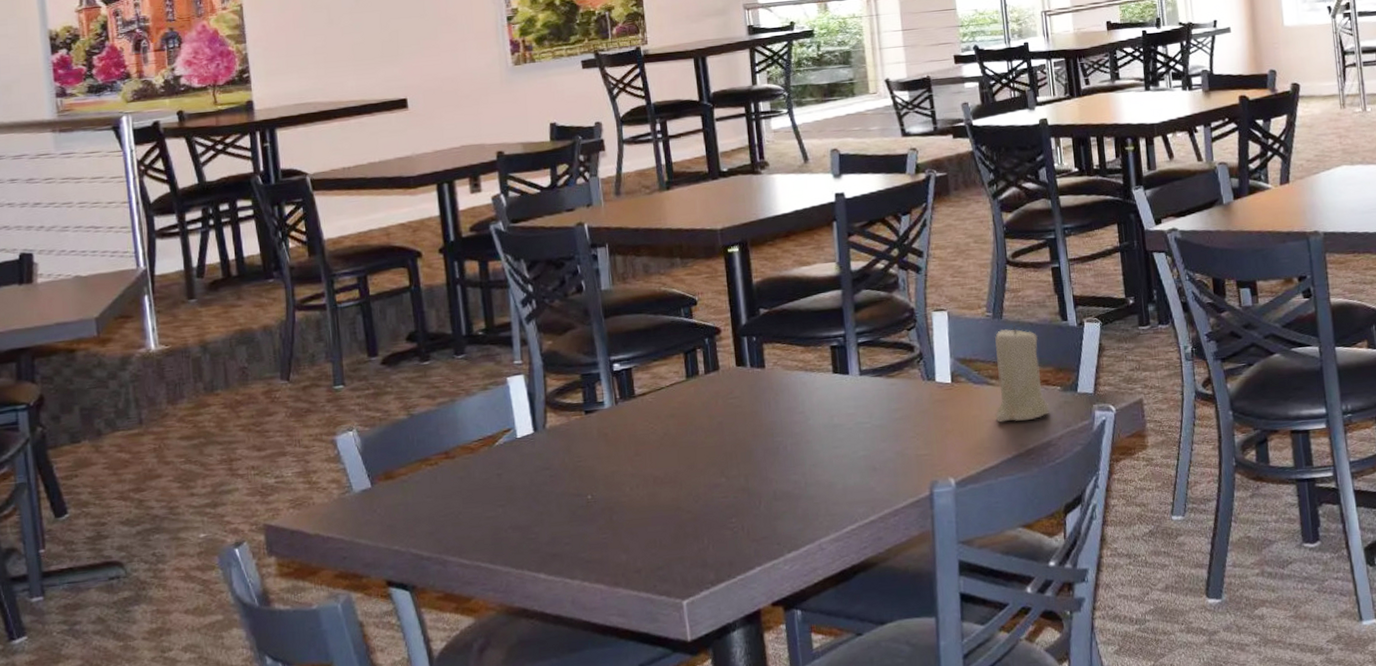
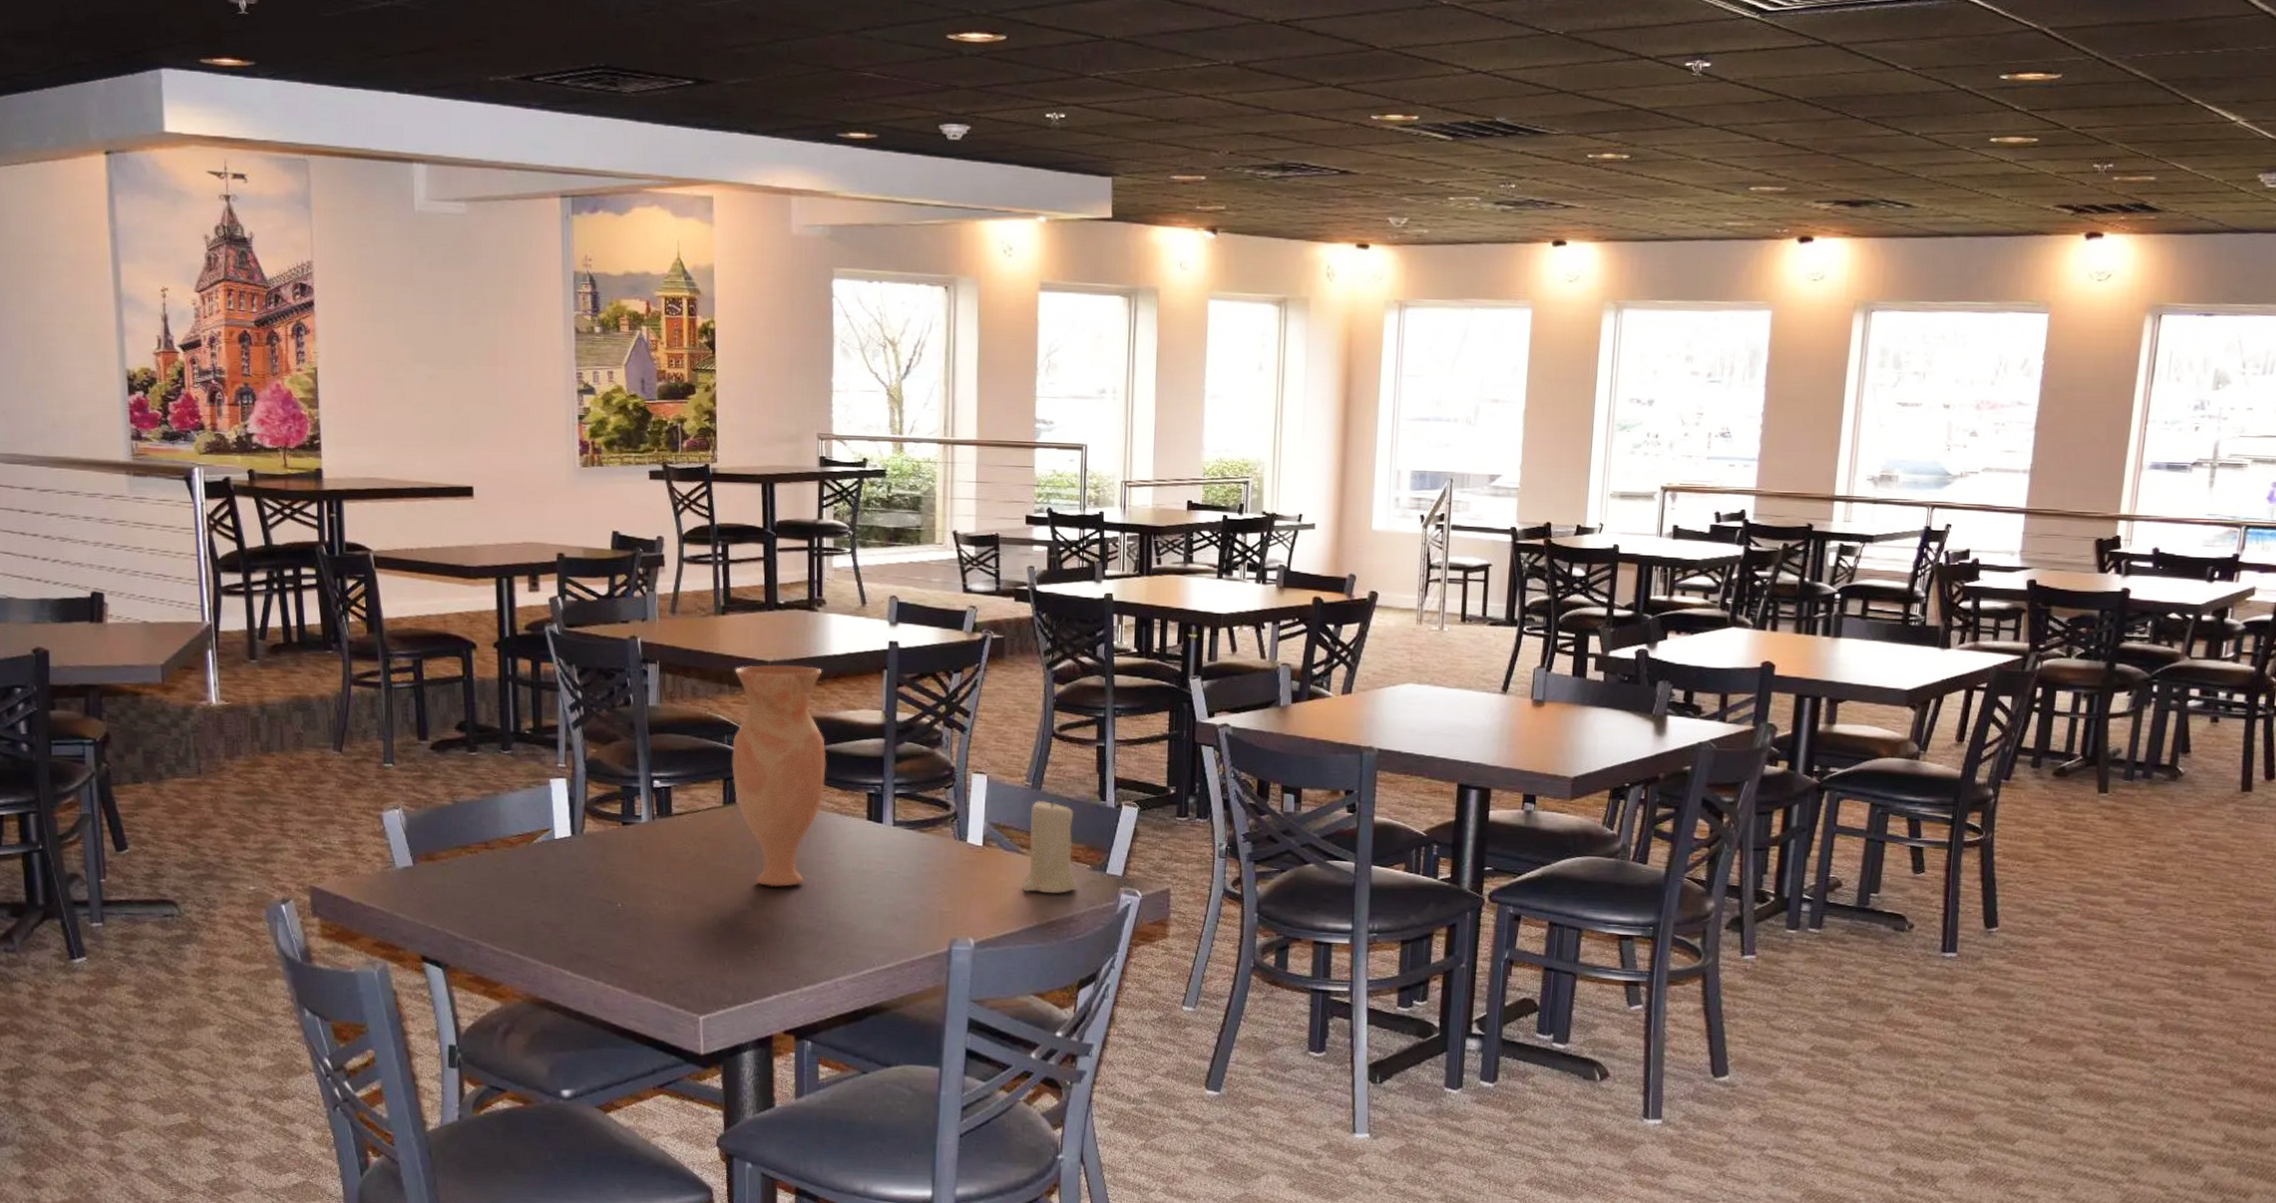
vase: none [684,228,787,455] -> present [732,664,826,887]

